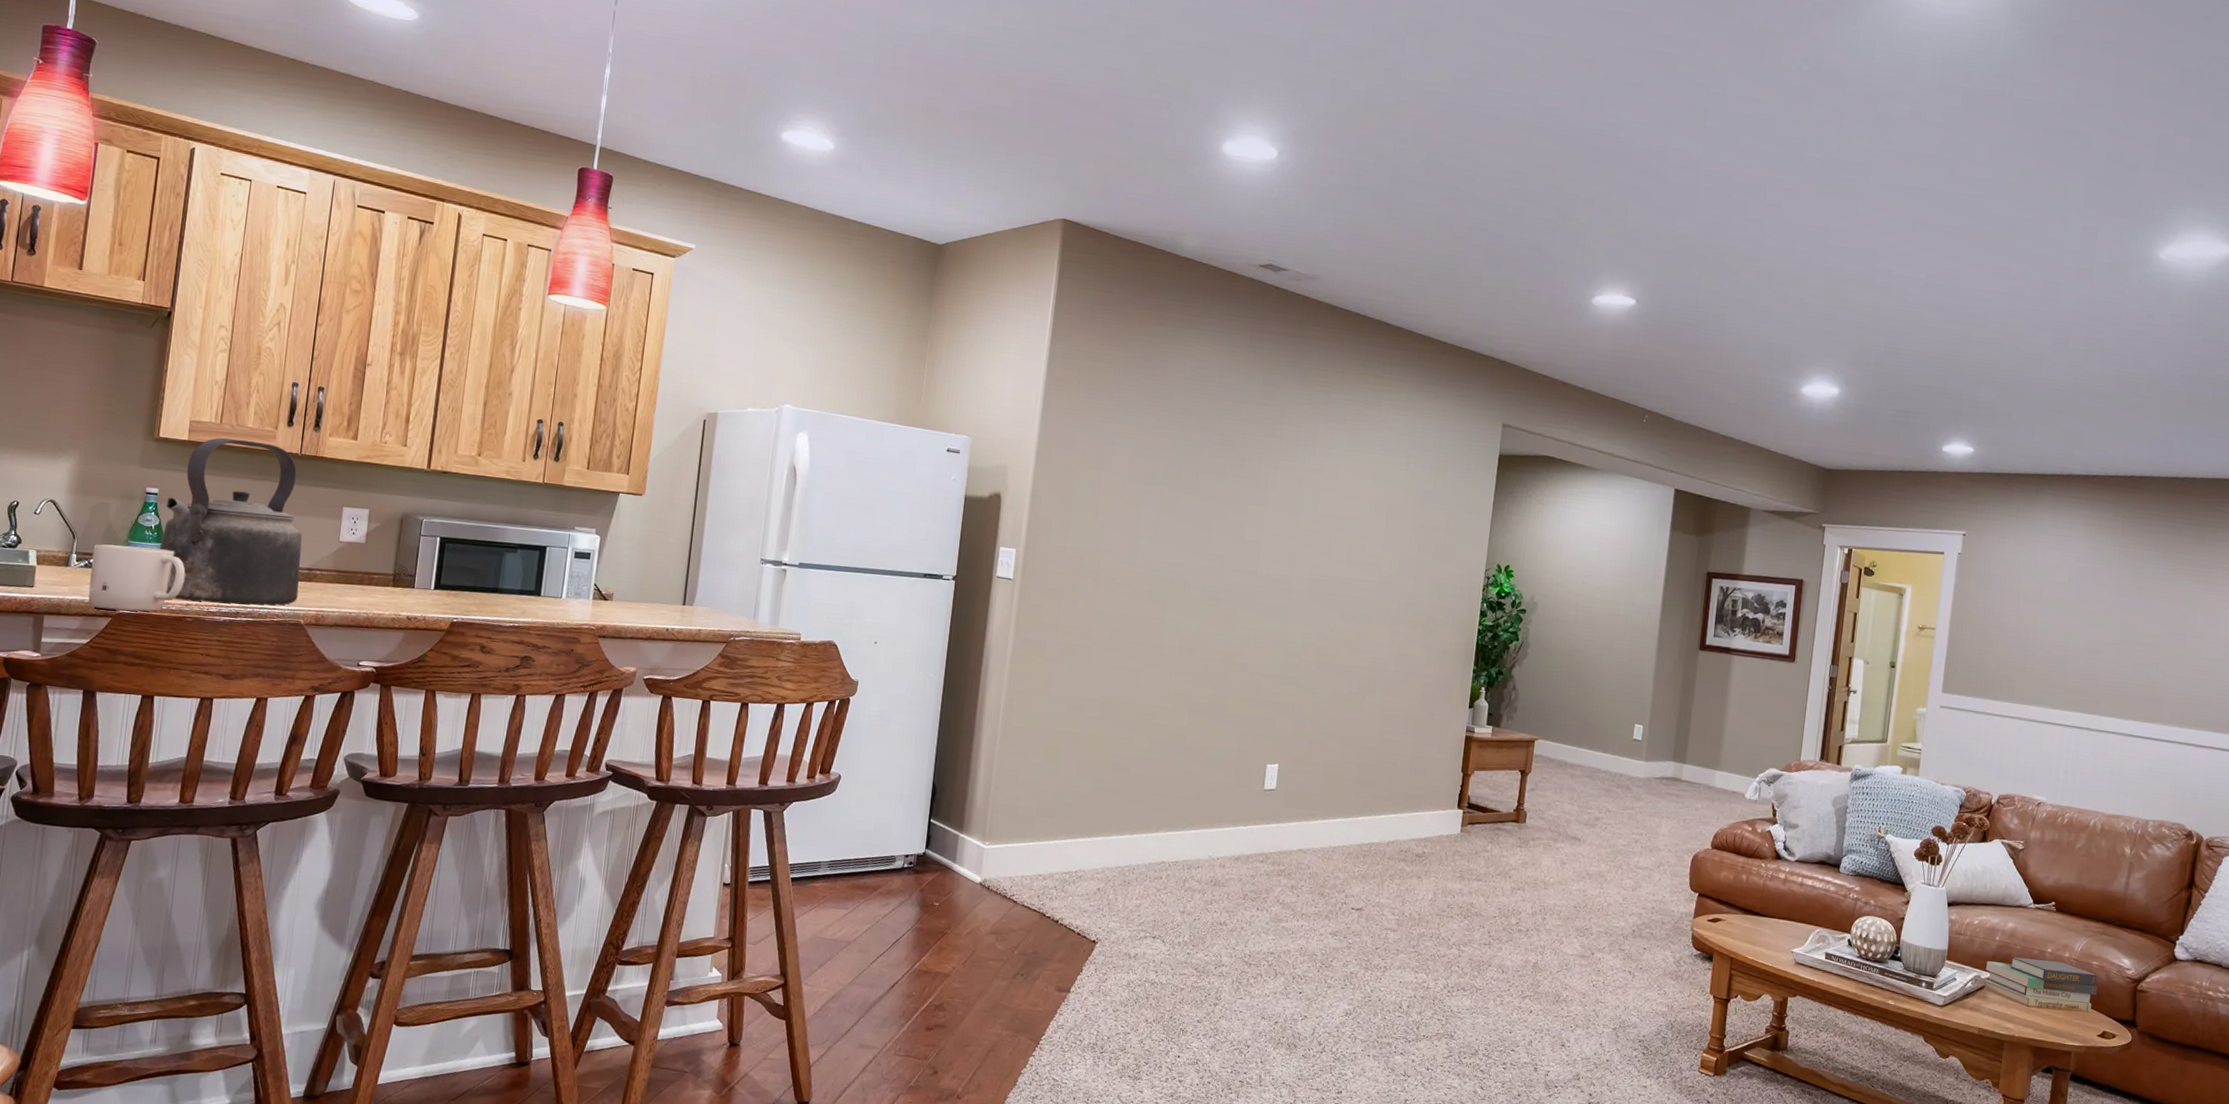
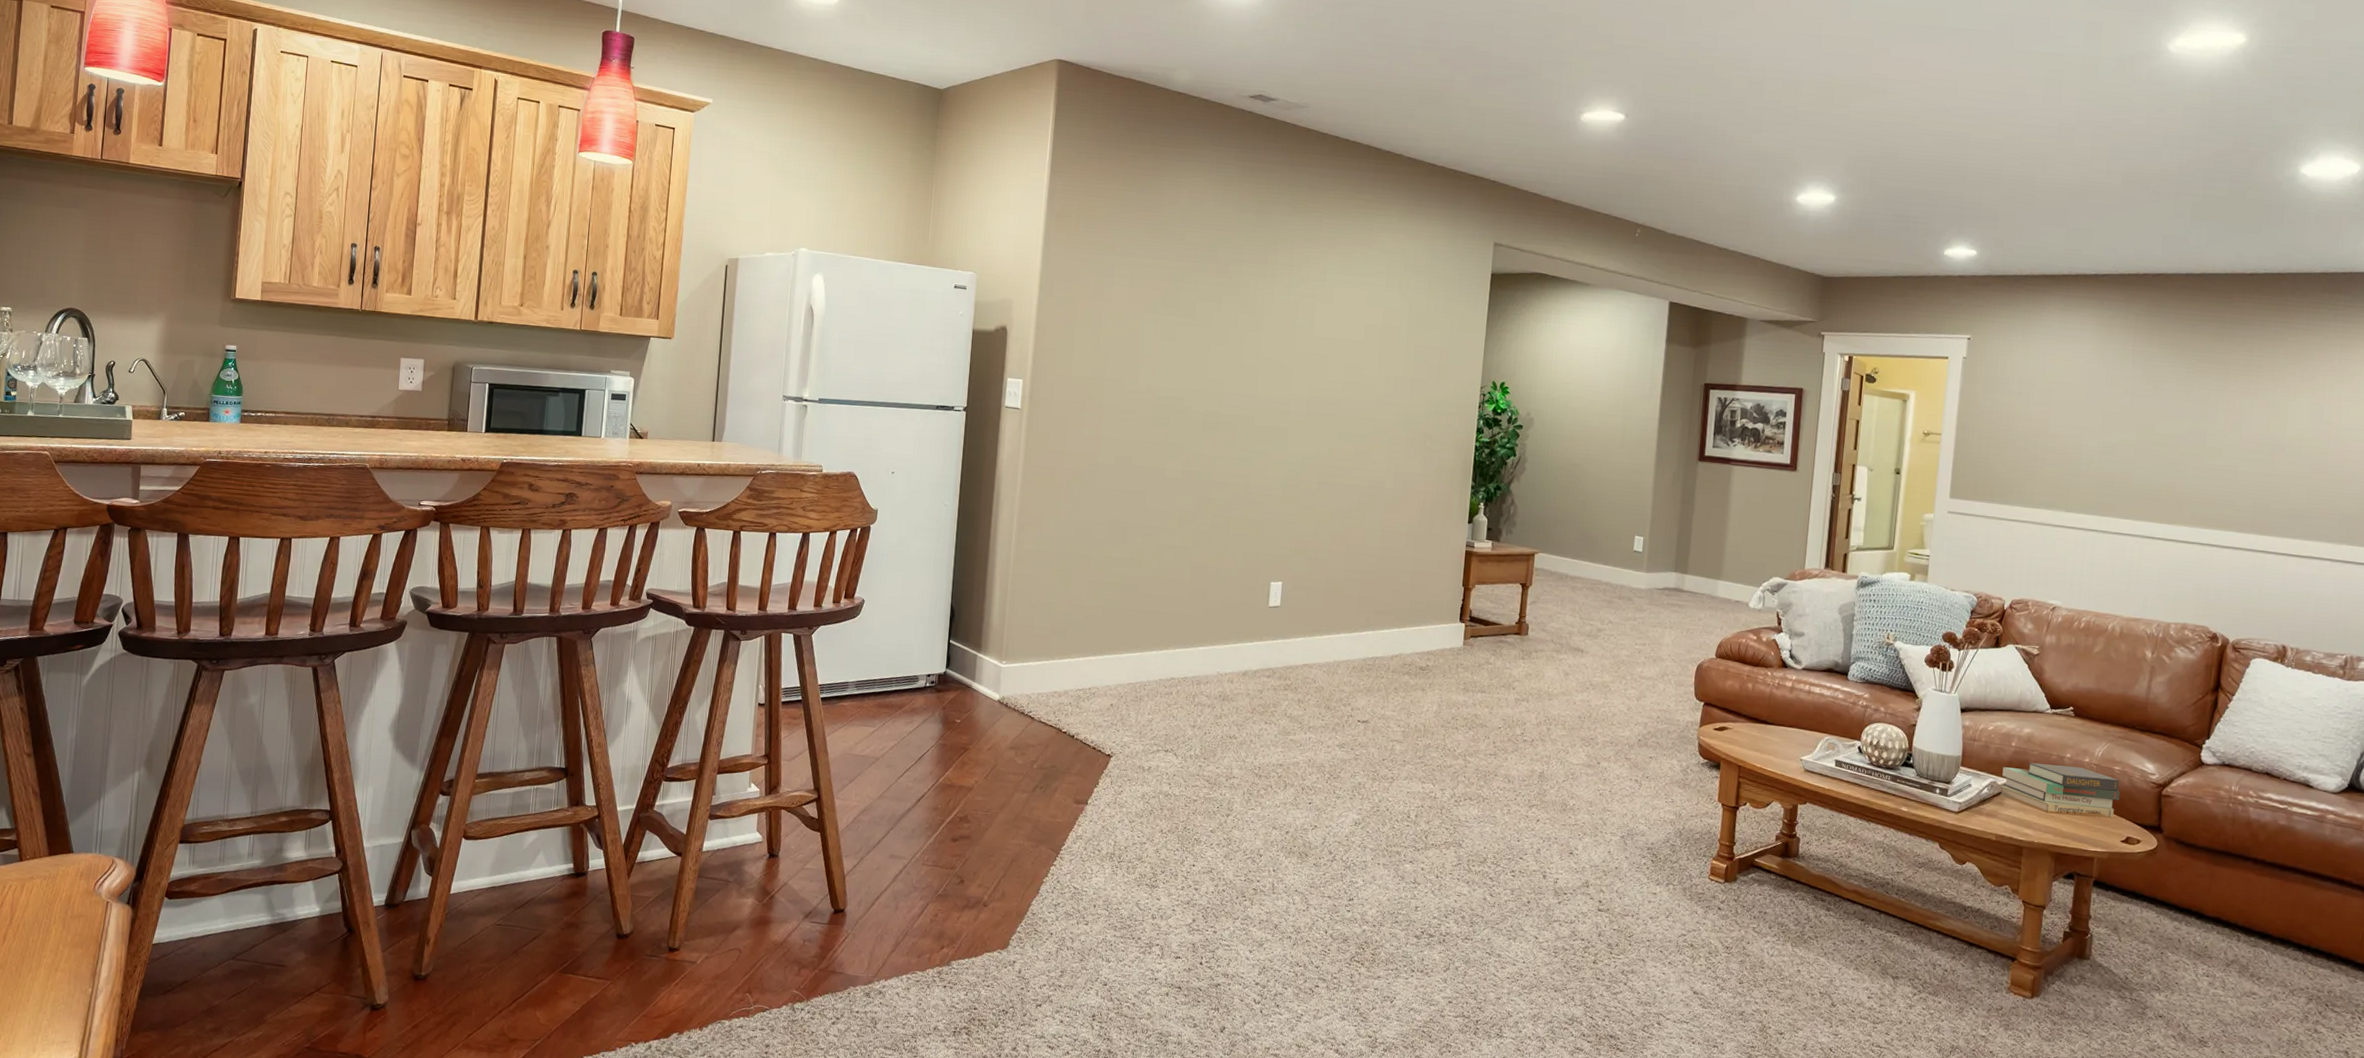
mug: present [88,544,186,612] -> none [178,398,263,460]
kettle: present [159,437,302,605] -> none [239,297,365,451]

